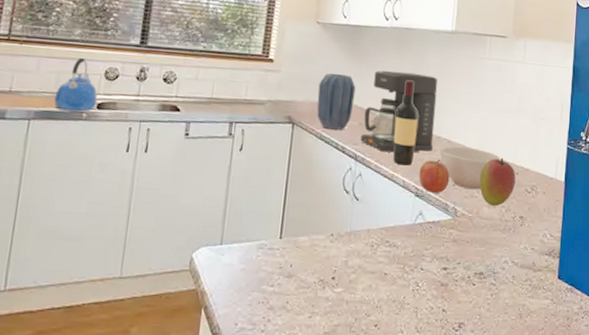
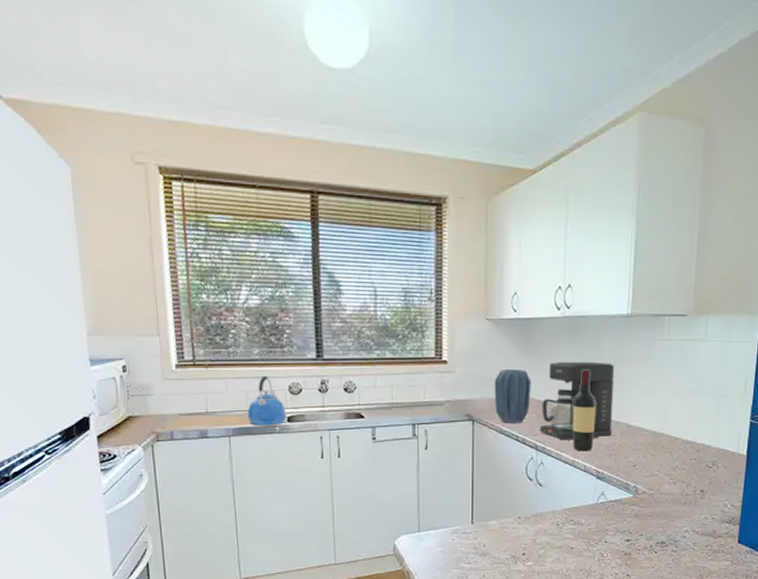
fruit: present [419,159,450,193] -> none [599,443,630,474]
bowl: present [440,146,502,190] -> none [620,429,682,469]
fruit: present [479,157,516,206] -> none [660,436,697,482]

